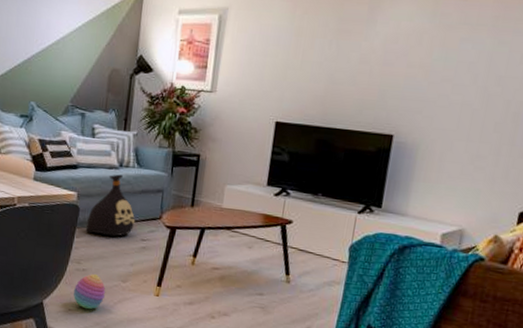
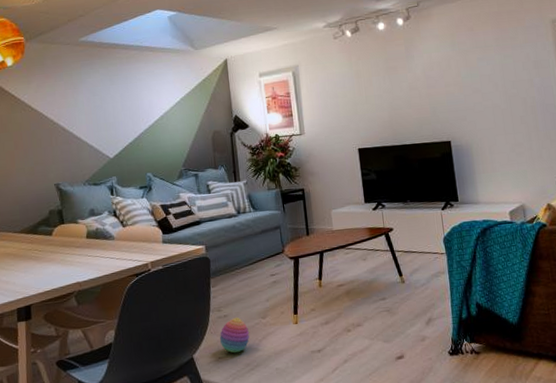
bag: present [85,174,136,237] -> none [219,220,262,281]

